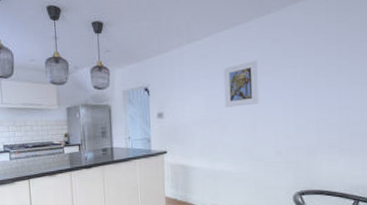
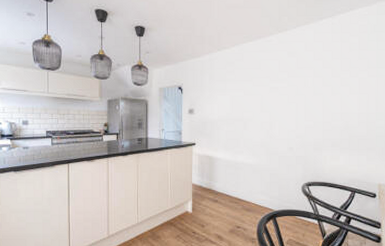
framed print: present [223,59,260,107] -> none [247,68,276,107]

